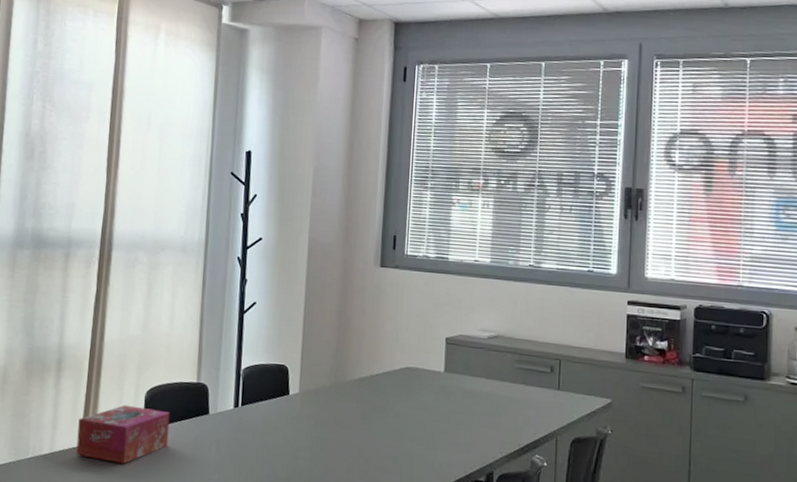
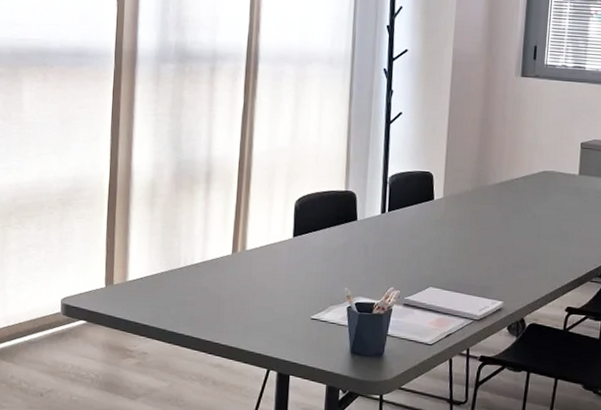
tissue box: present [76,405,170,464] -> none [228,214,320,270]

